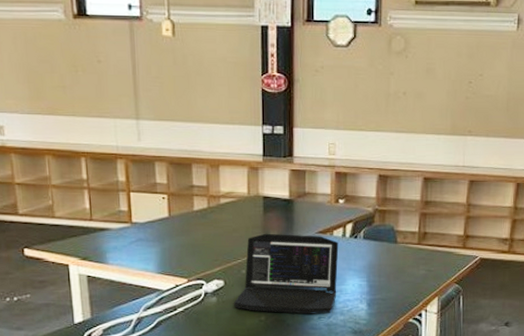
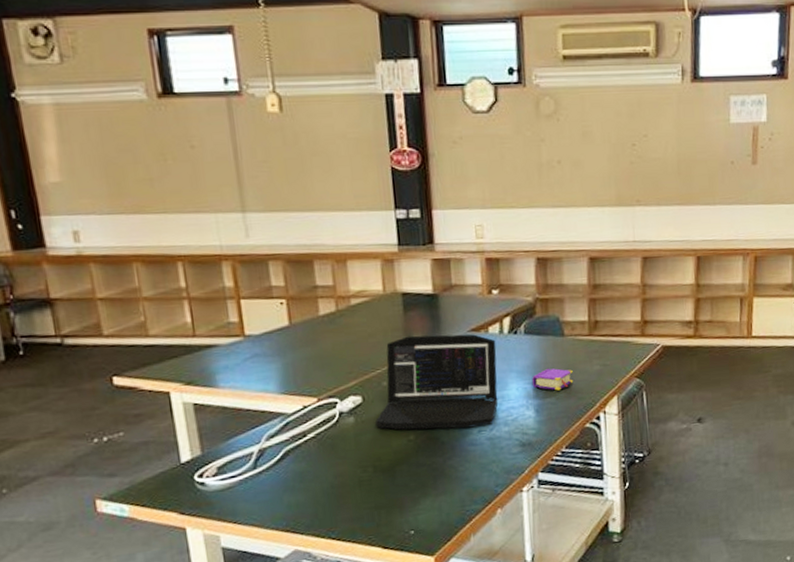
book: none [366,269,402,289] -> present [531,368,574,391]

